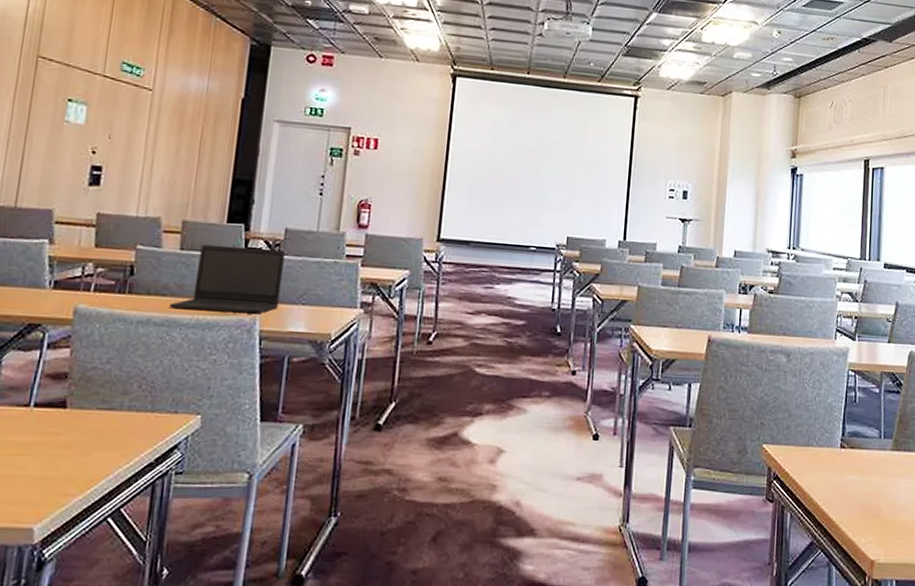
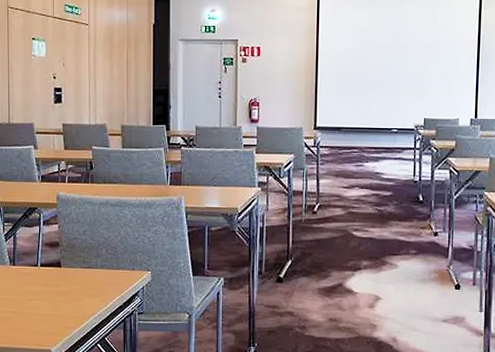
laptop: present [169,244,286,314] -> none [120,142,198,195]

